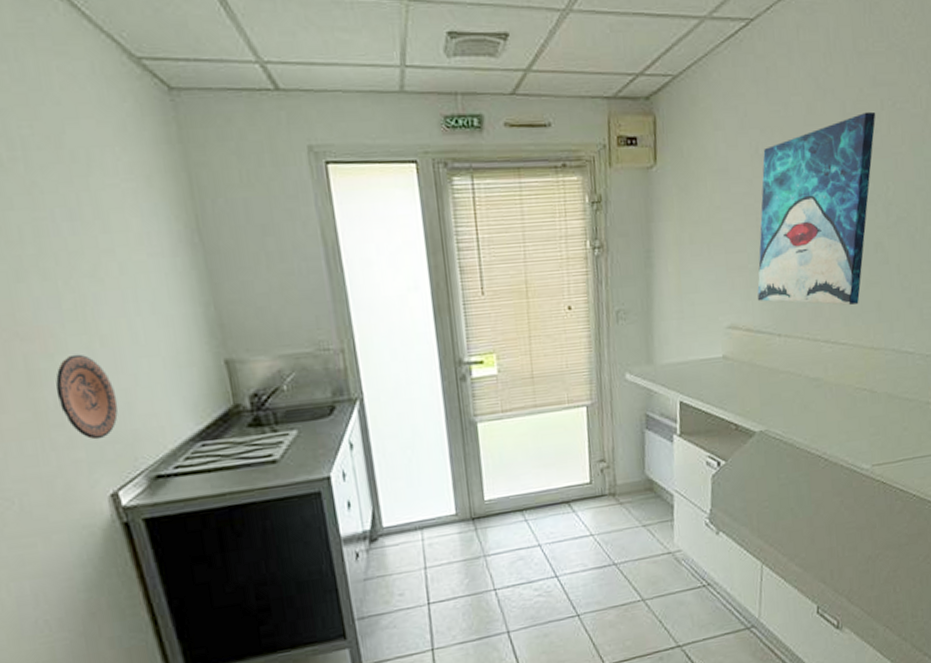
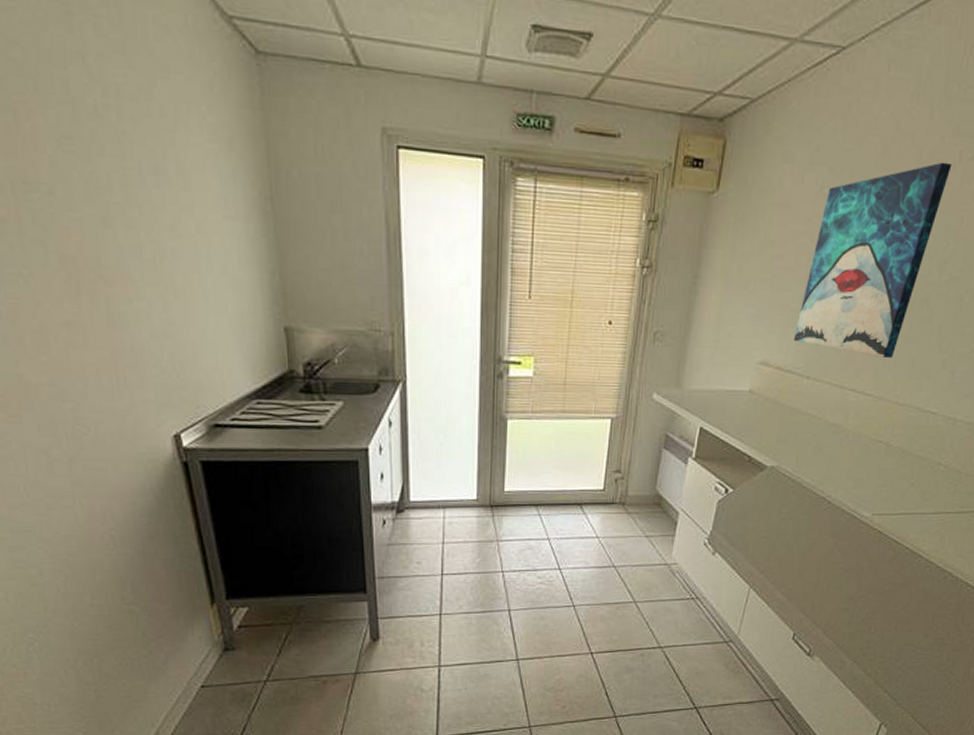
decorative plate: present [55,354,118,440] -> none [132,302,186,384]

